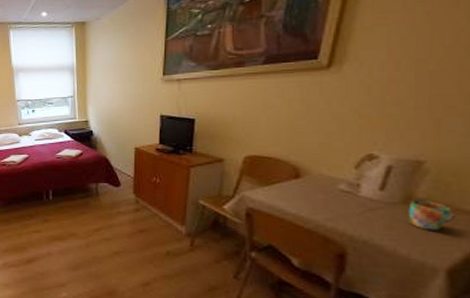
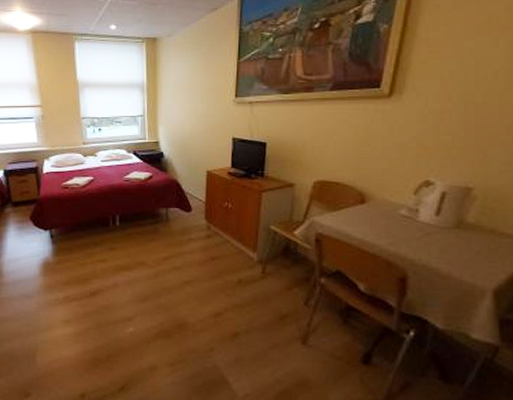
mug: present [408,199,455,230] -> none [460,224,499,253]

